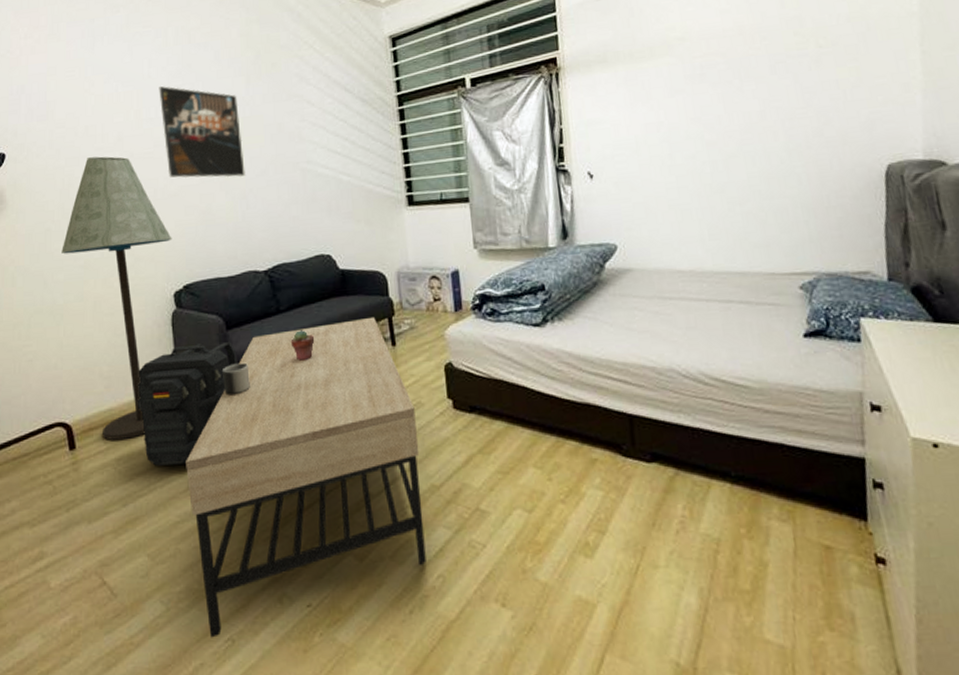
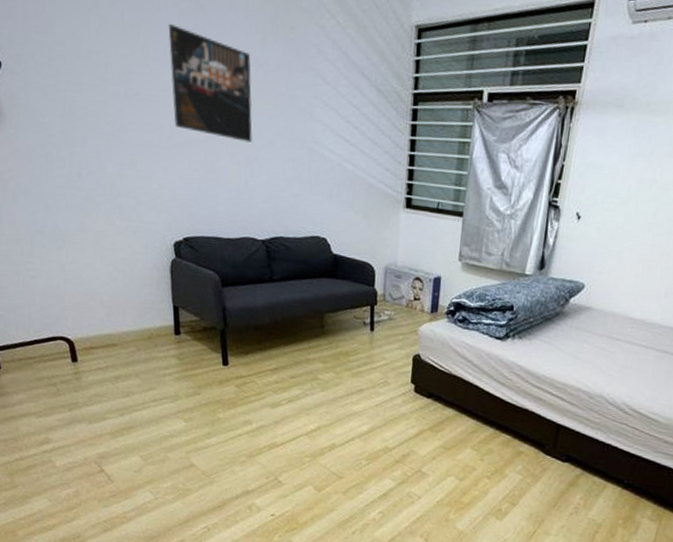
floor lamp: present [61,156,172,441] -> none [63,86,175,363]
backpack: present [137,341,237,466] -> none [135,292,230,392]
coffee table: present [186,316,426,638] -> none [177,297,382,525]
mug: present [223,362,250,396] -> none [215,317,240,345]
potted succulent: present [290,330,315,361] -> none [280,300,302,328]

